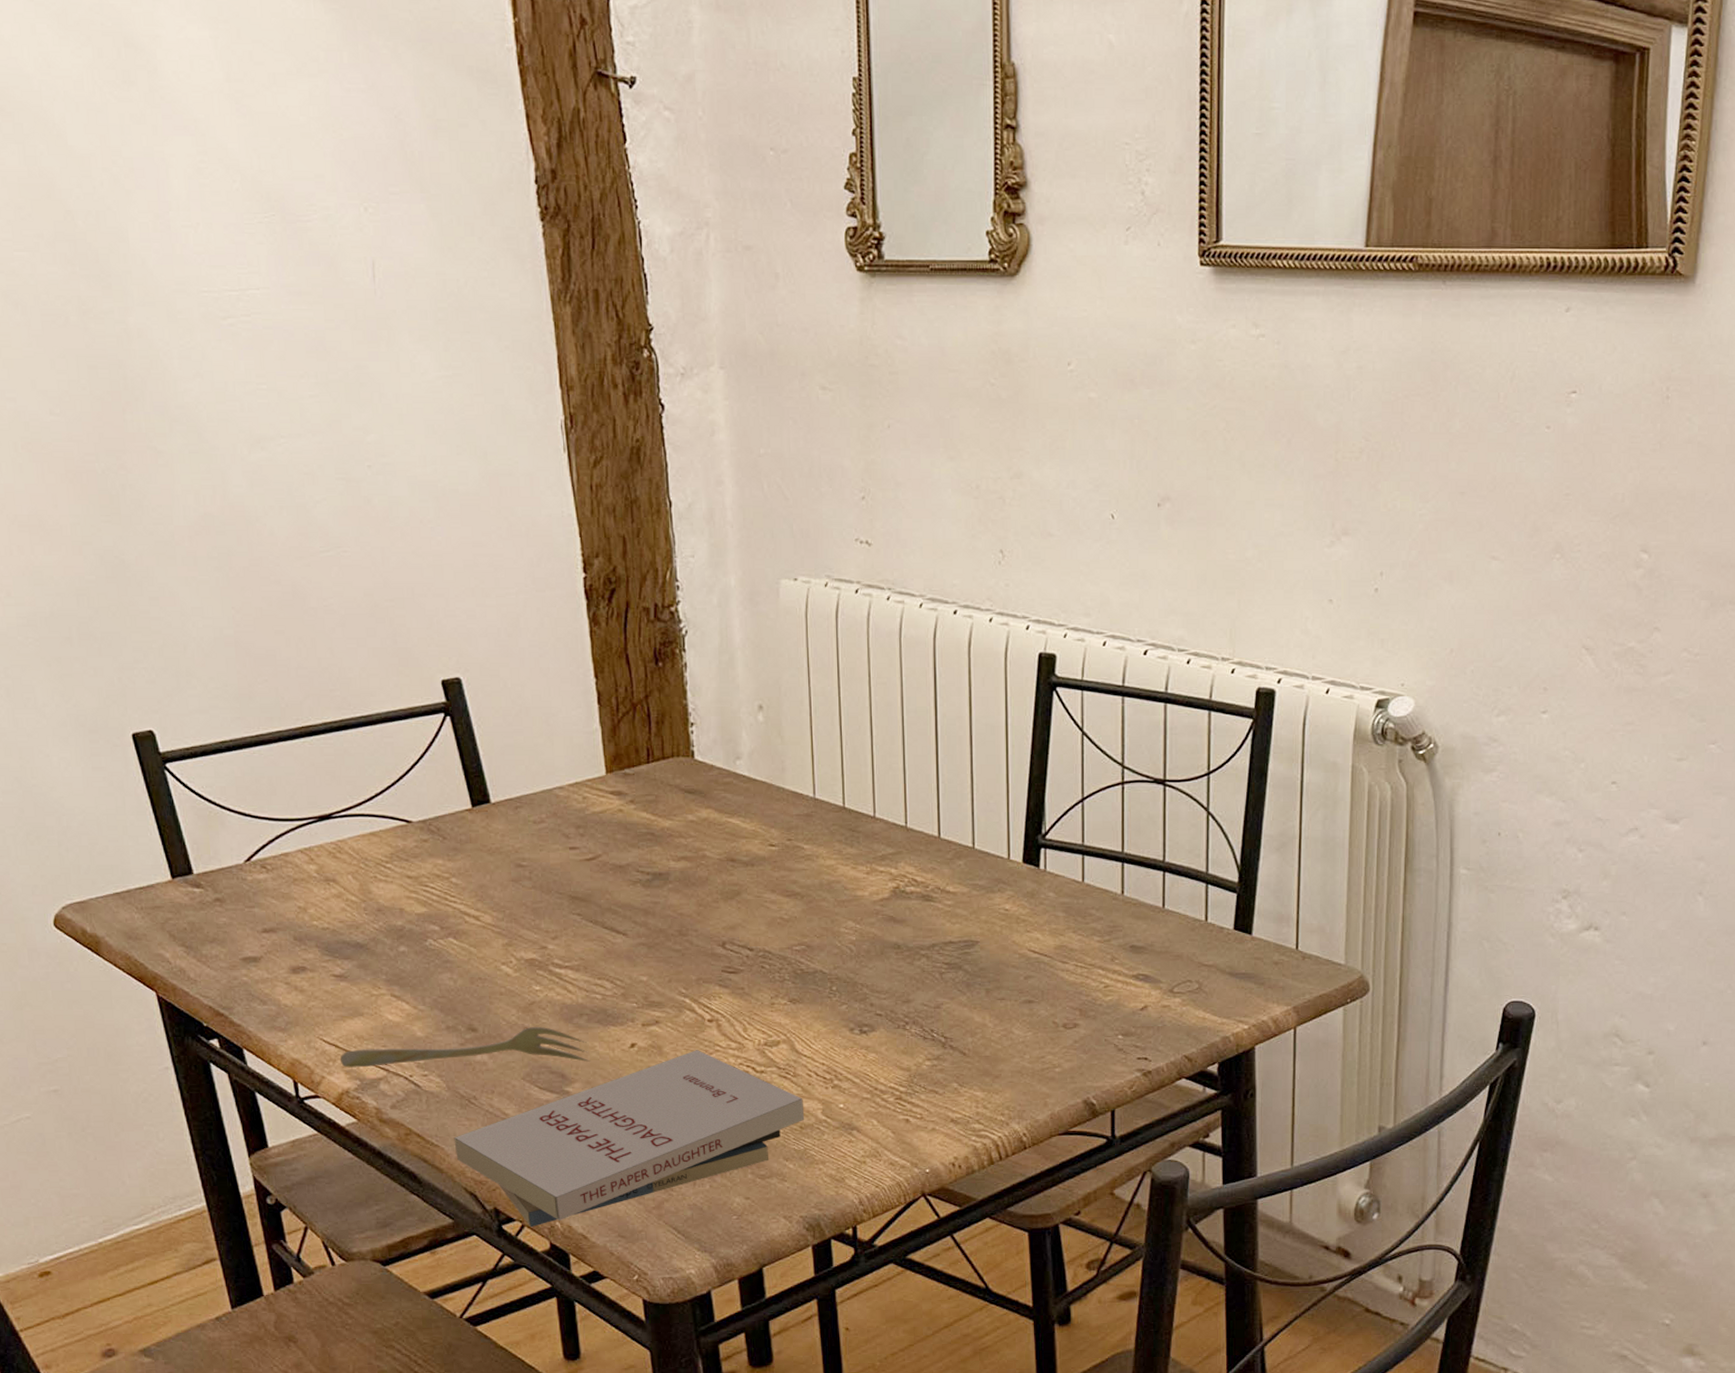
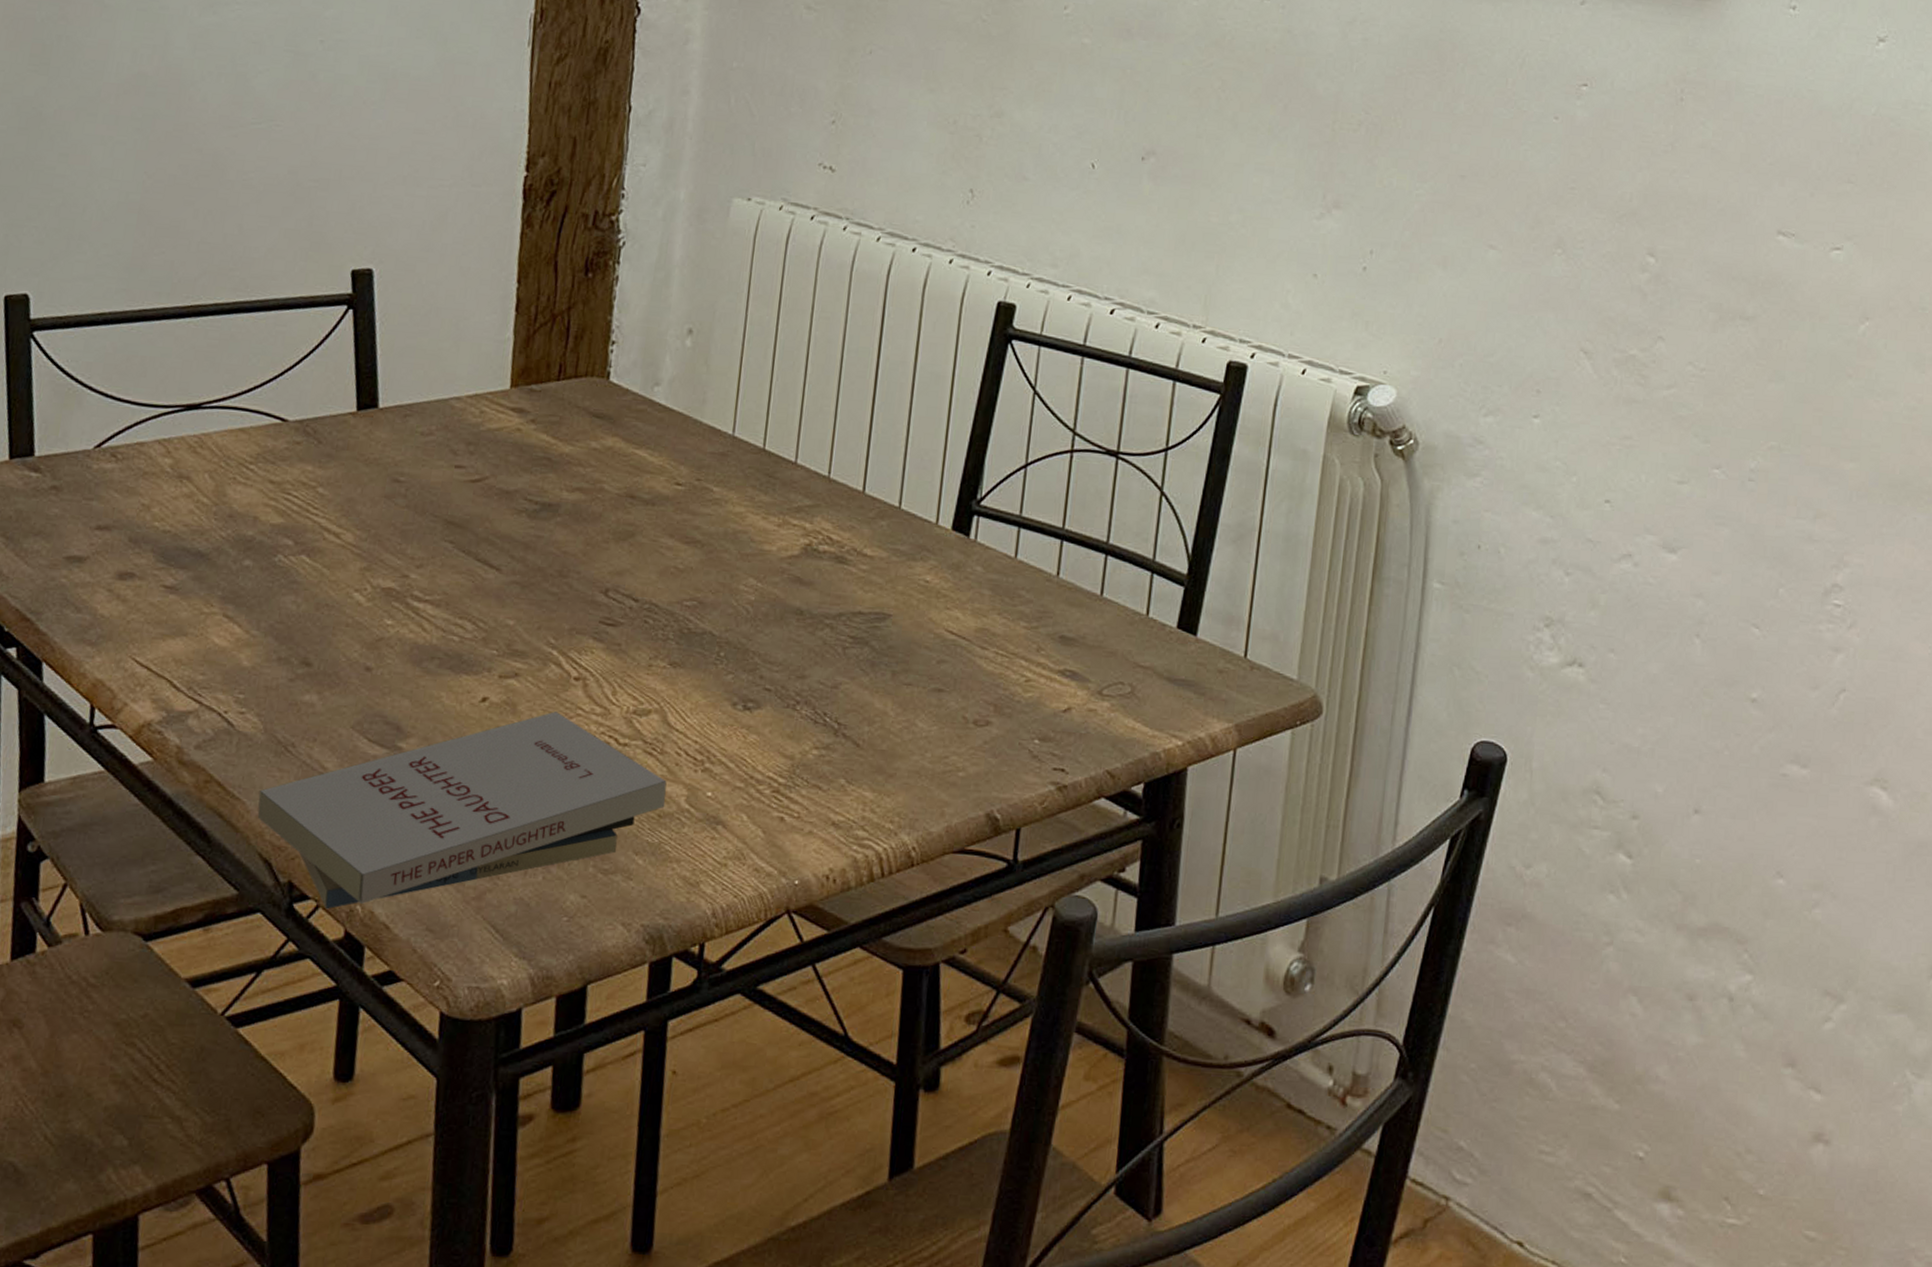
fork: present [339,1026,590,1068] -> none [149,667,433,714]

